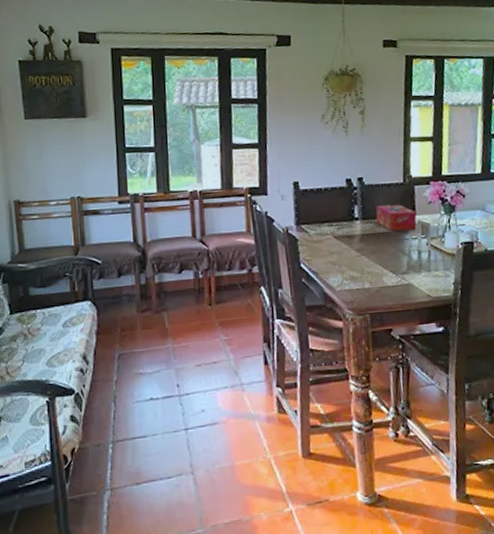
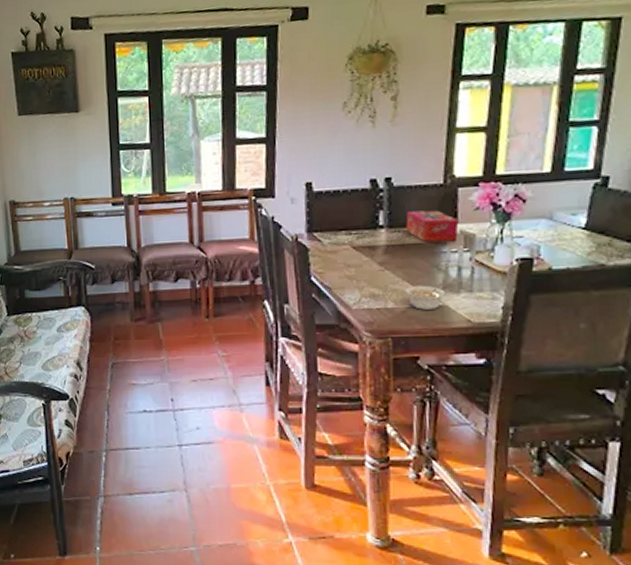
legume: none [378,264,410,288] -> present [405,283,446,310]

